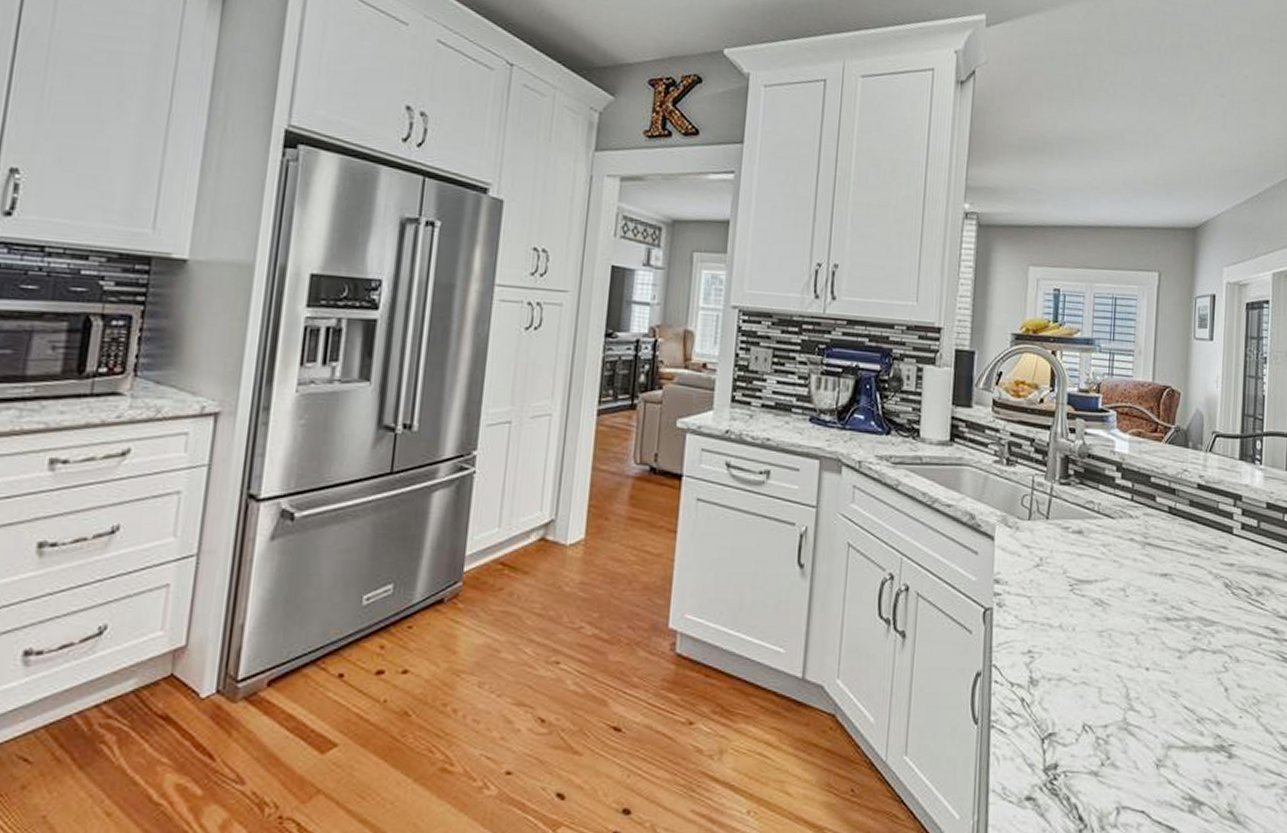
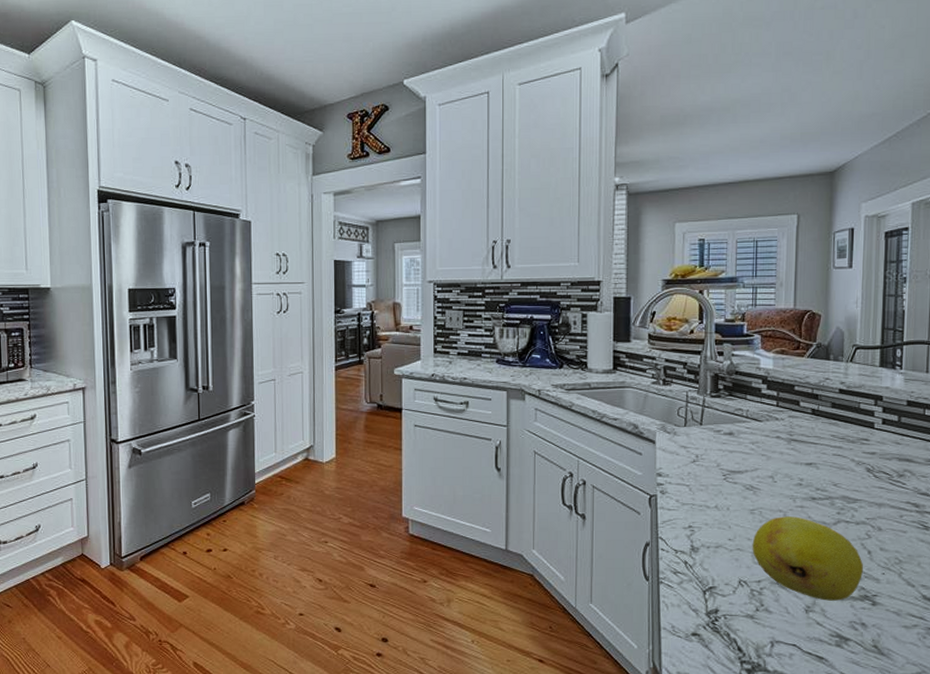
fruit: none [1099,641,1219,752] -> present [752,516,863,601]

